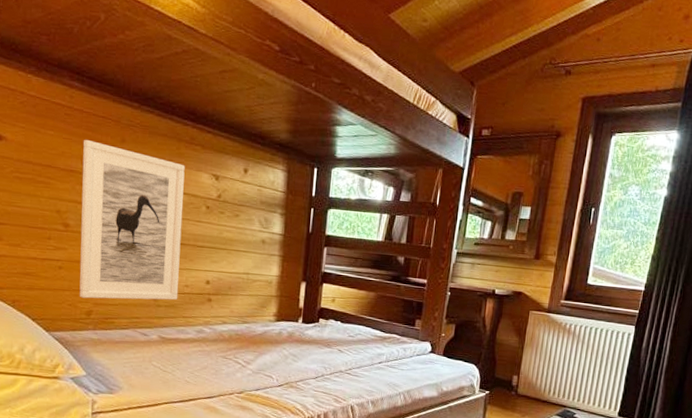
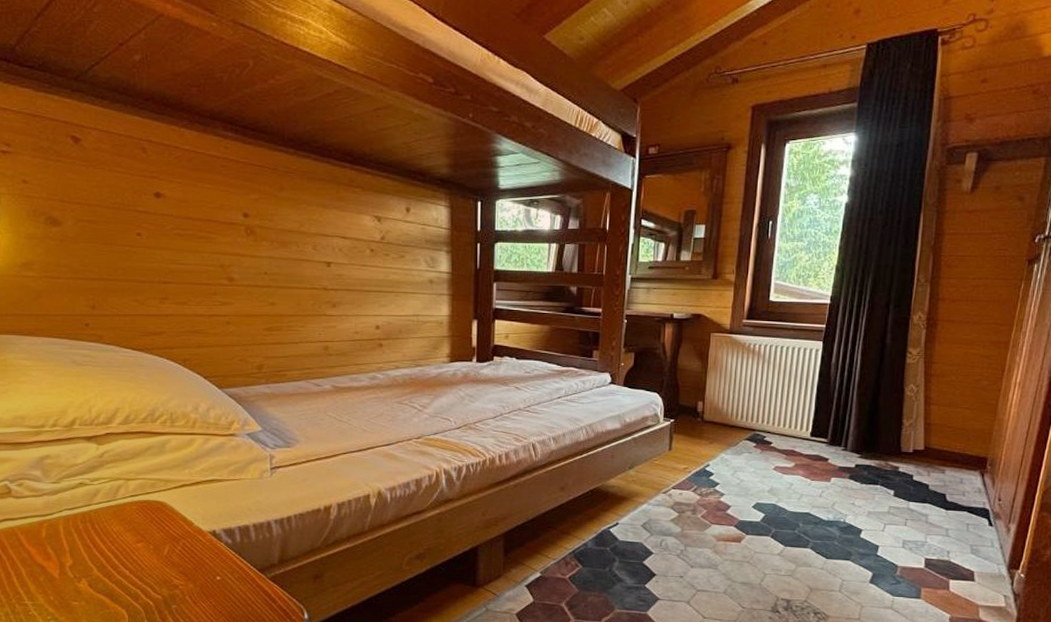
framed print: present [79,139,185,301] -> none [242,190,349,352]

